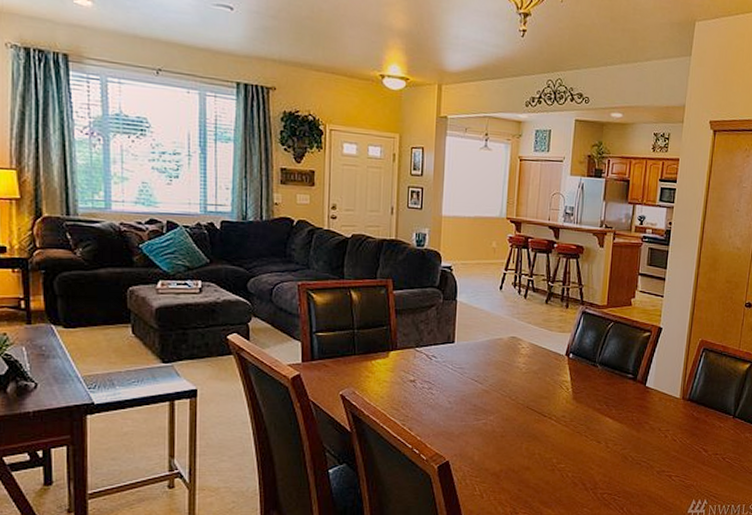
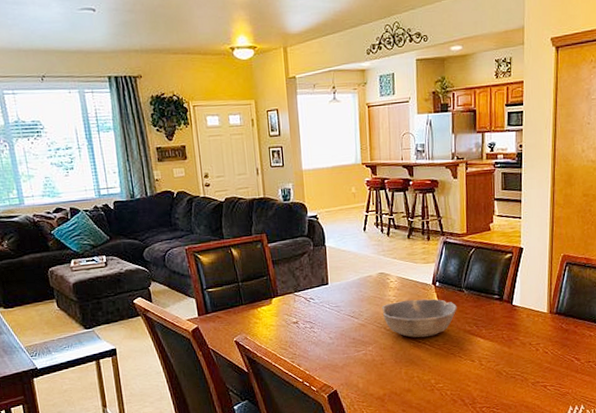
bowl: none [509,369,589,412] -> present [382,299,457,338]

